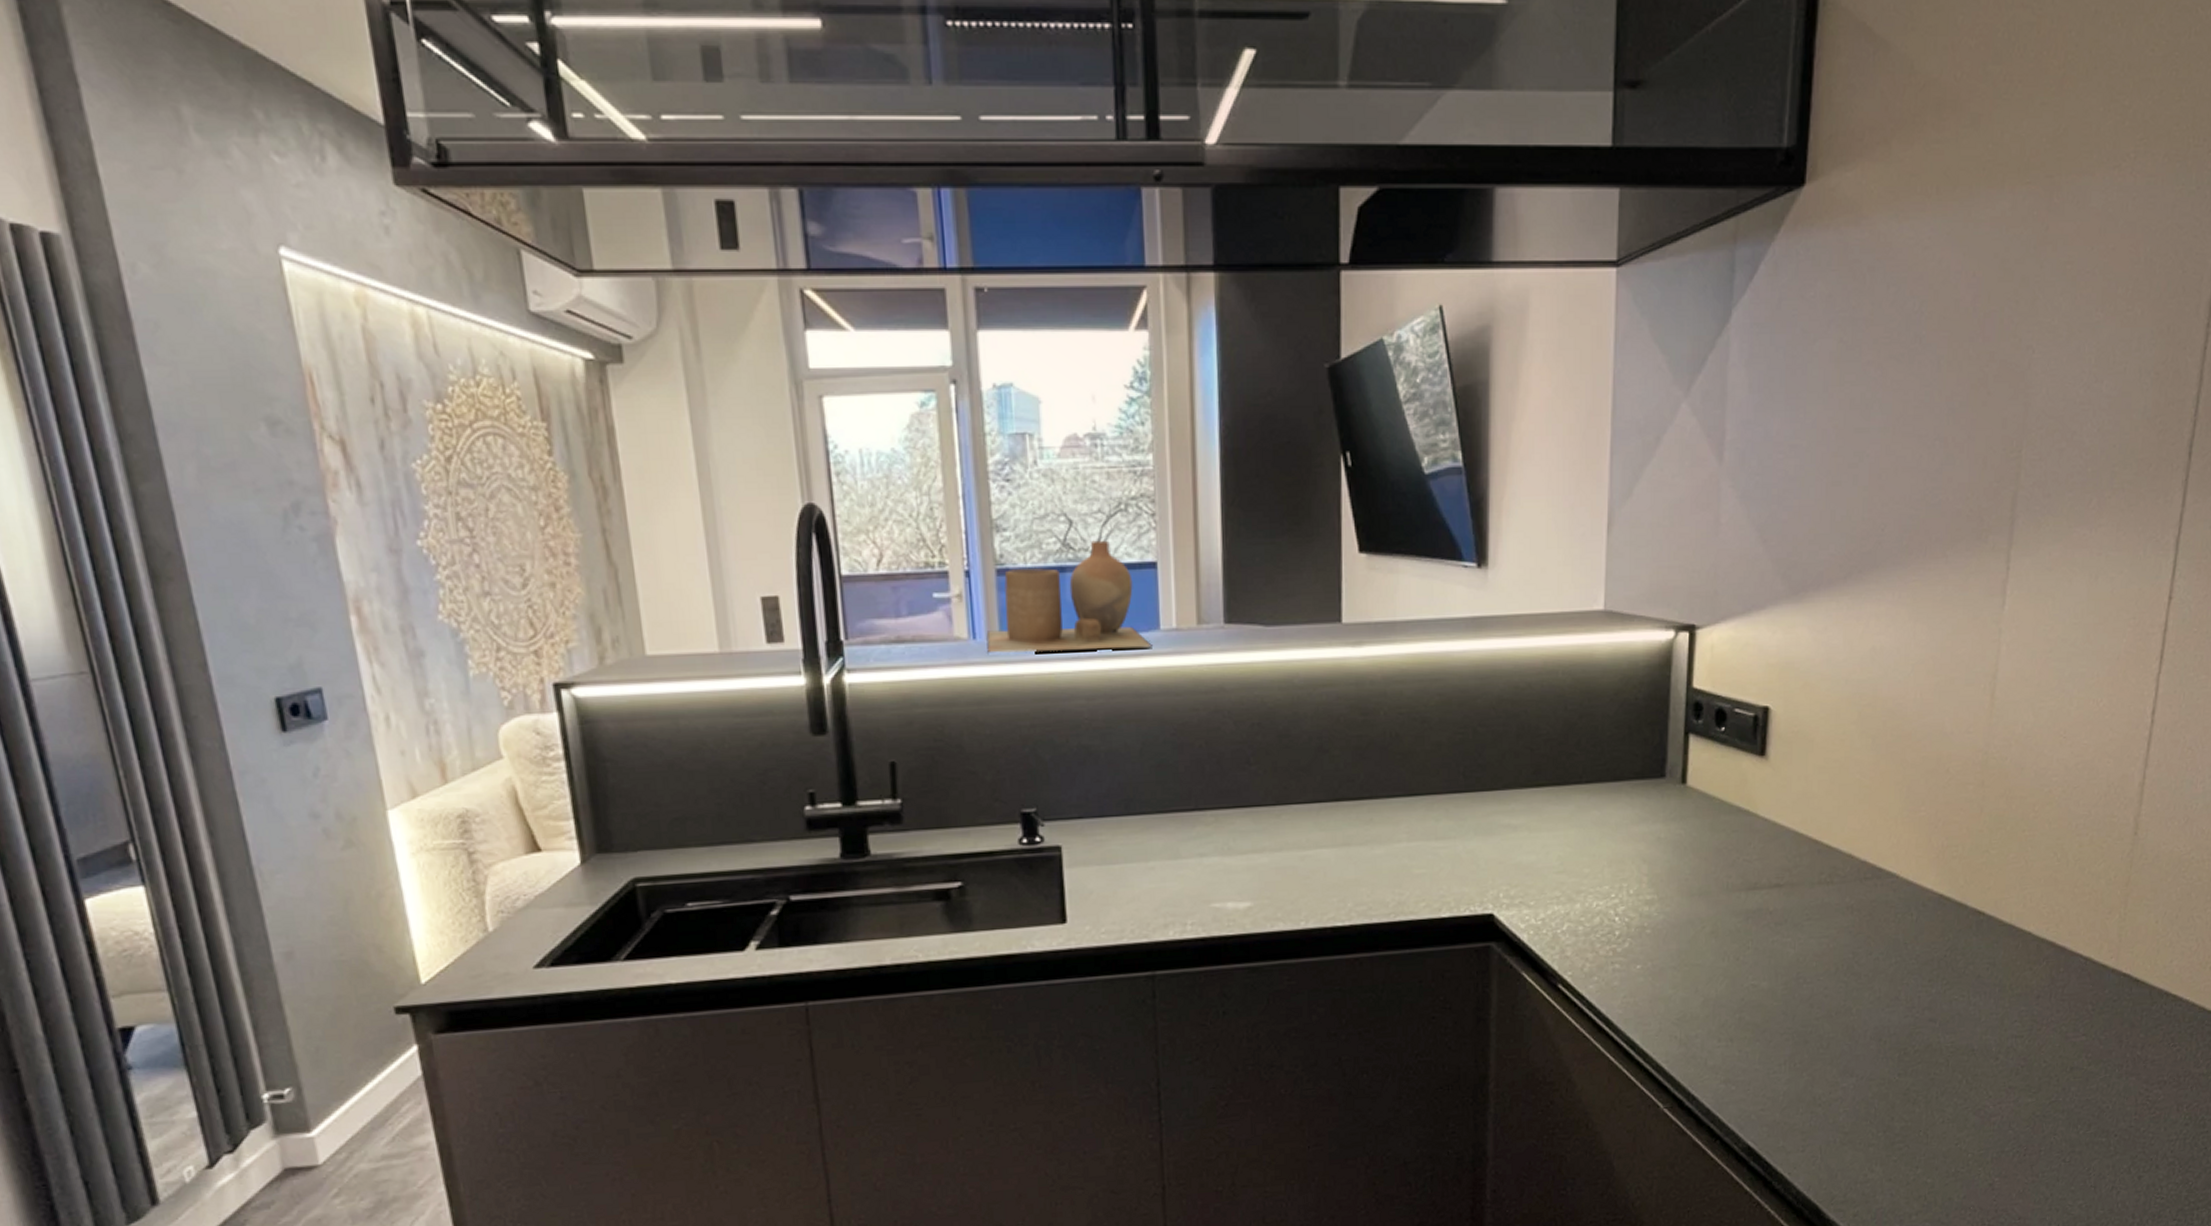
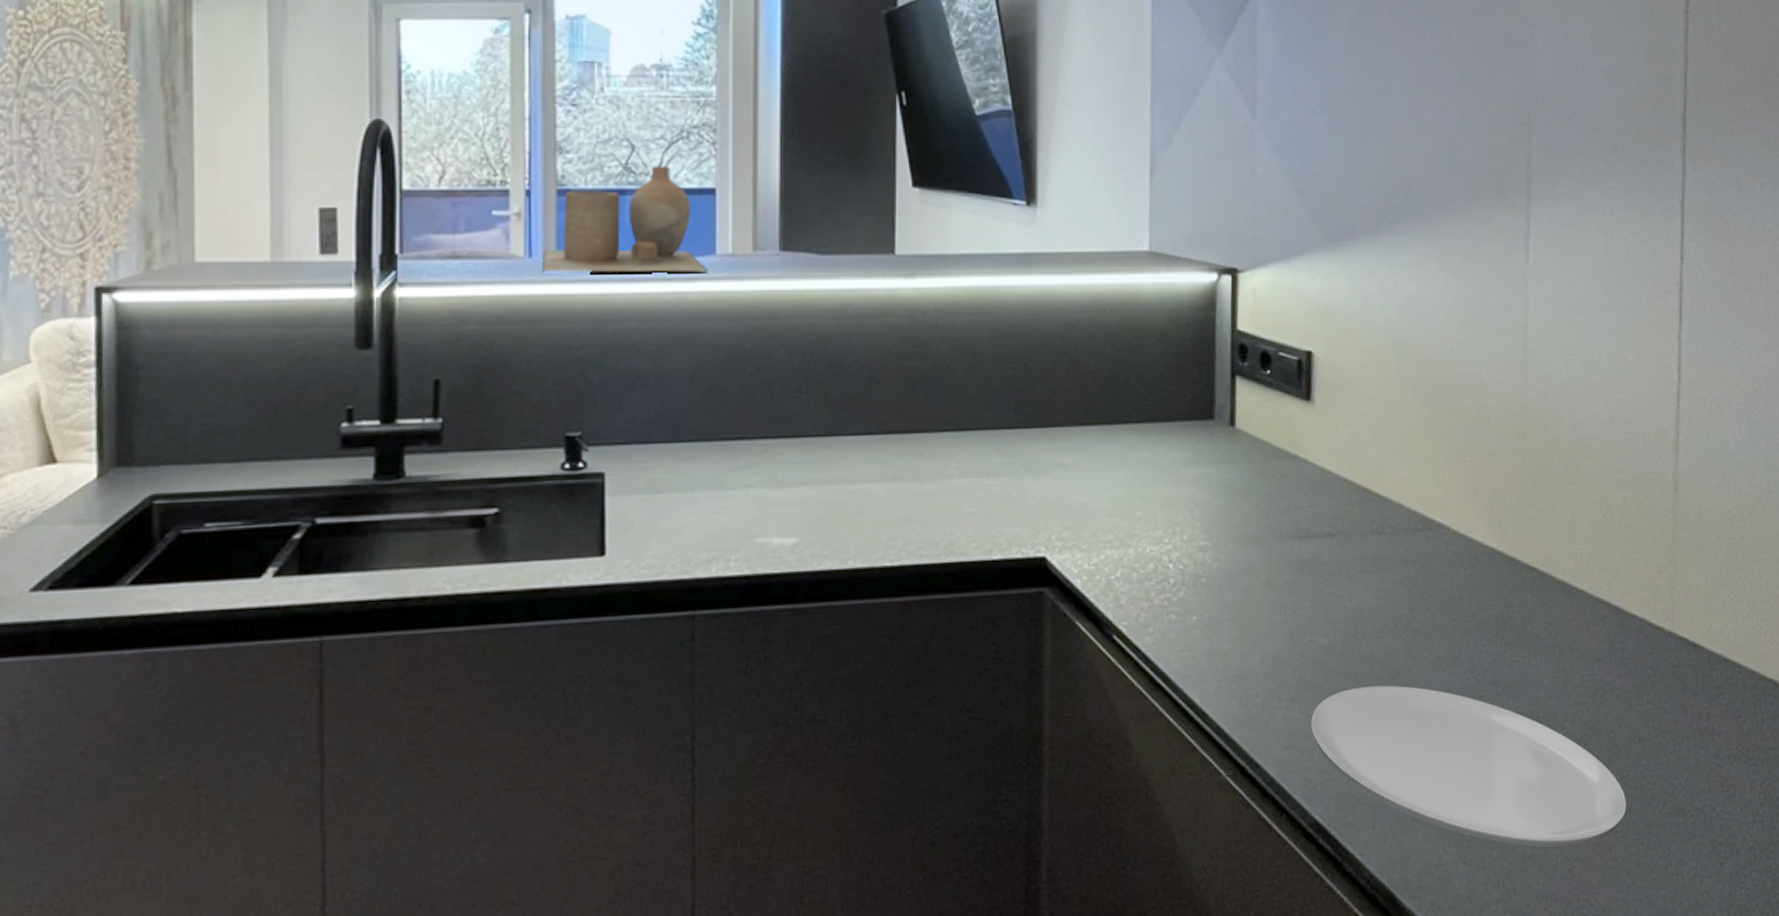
plate: none [1748,1024,2052,1165] -> present [1311,685,1626,847]

